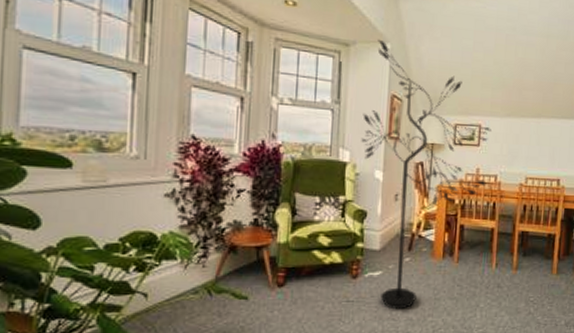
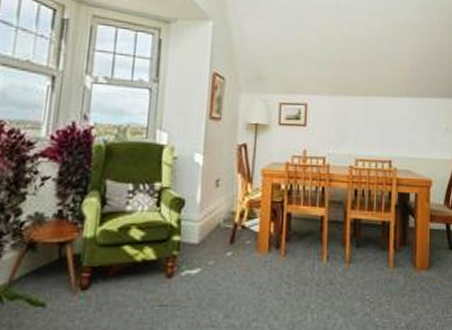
floor lamp: present [361,39,491,310] -> none [180,16,318,315]

